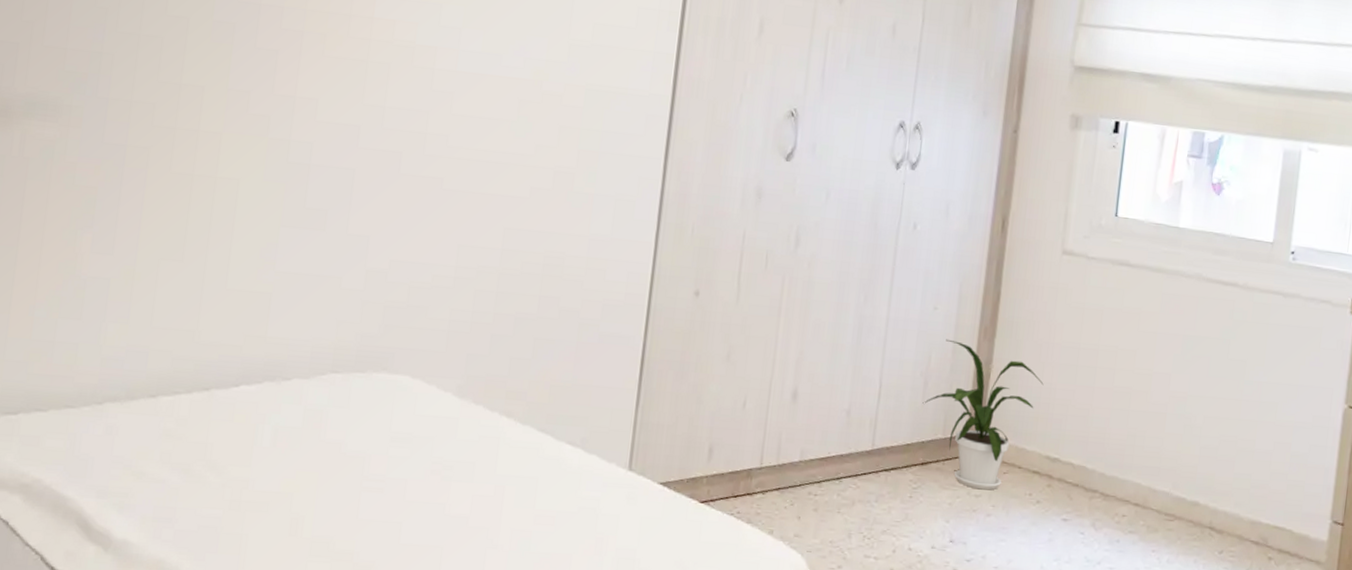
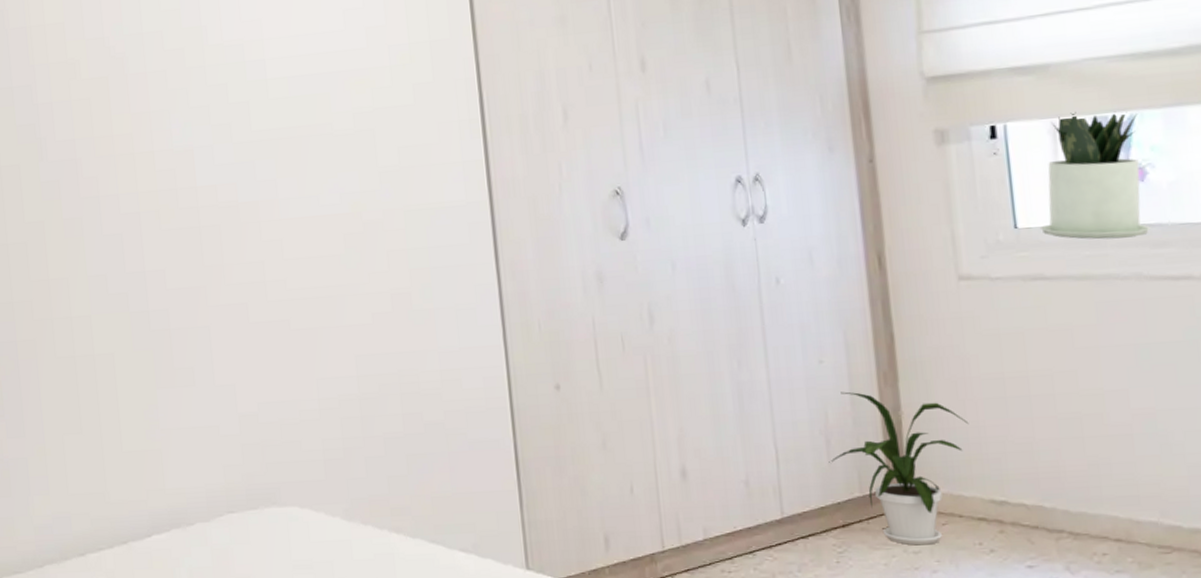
planter: none [1134,123,1228,242] -> present [1039,111,1151,240]

